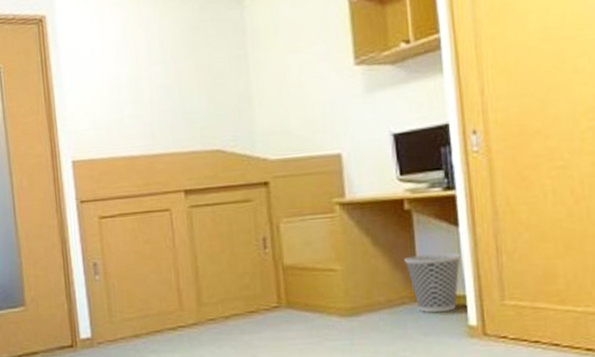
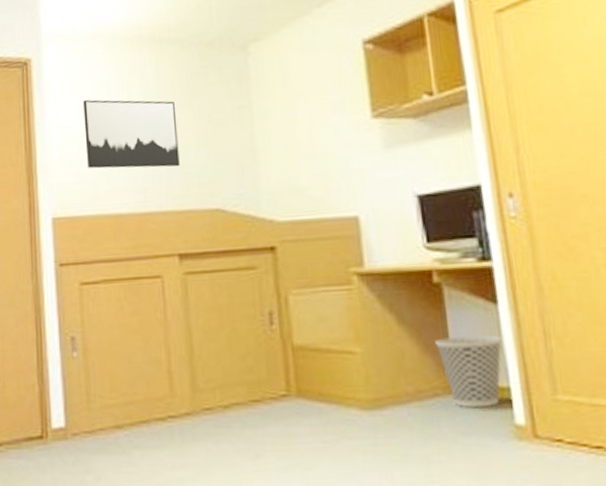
wall art: none [95,53,184,116] -> present [83,99,180,169]

